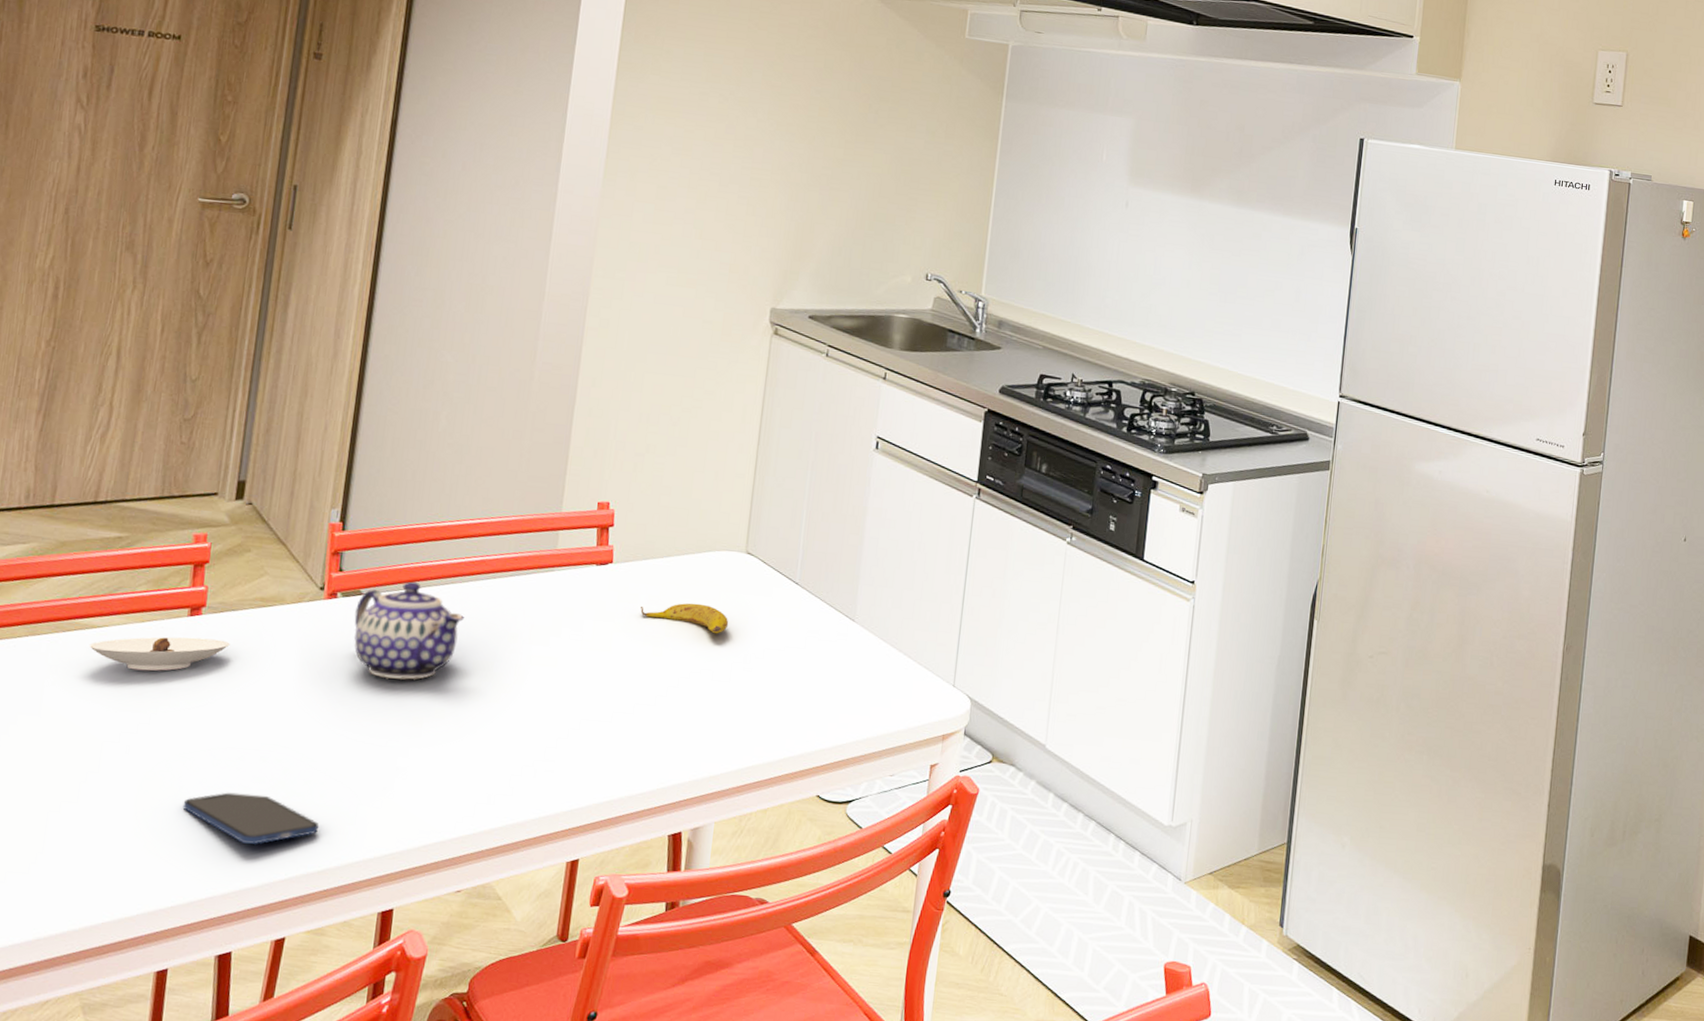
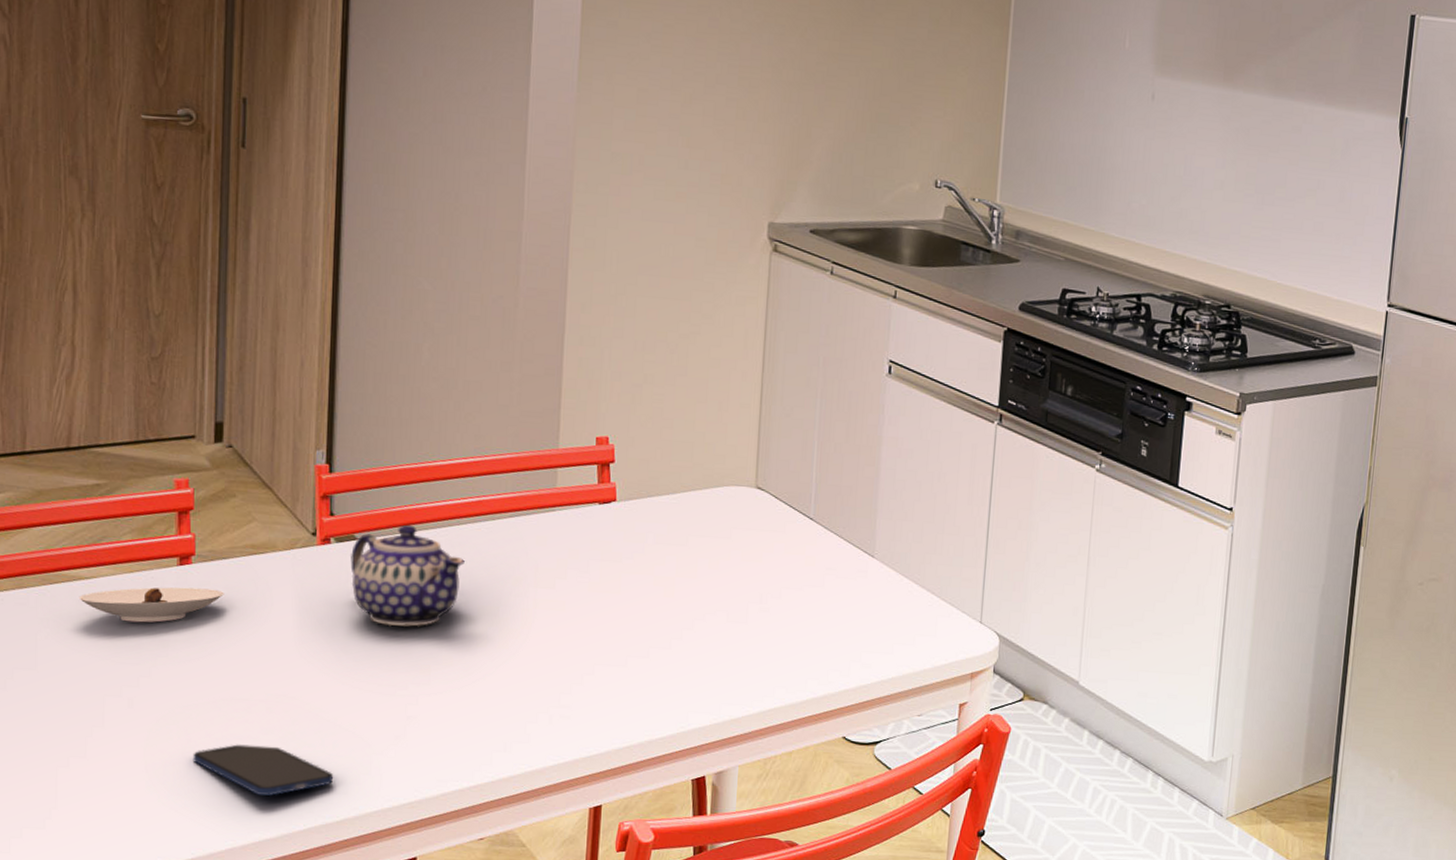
banana: present [640,603,729,634] -> none [648,541,742,573]

